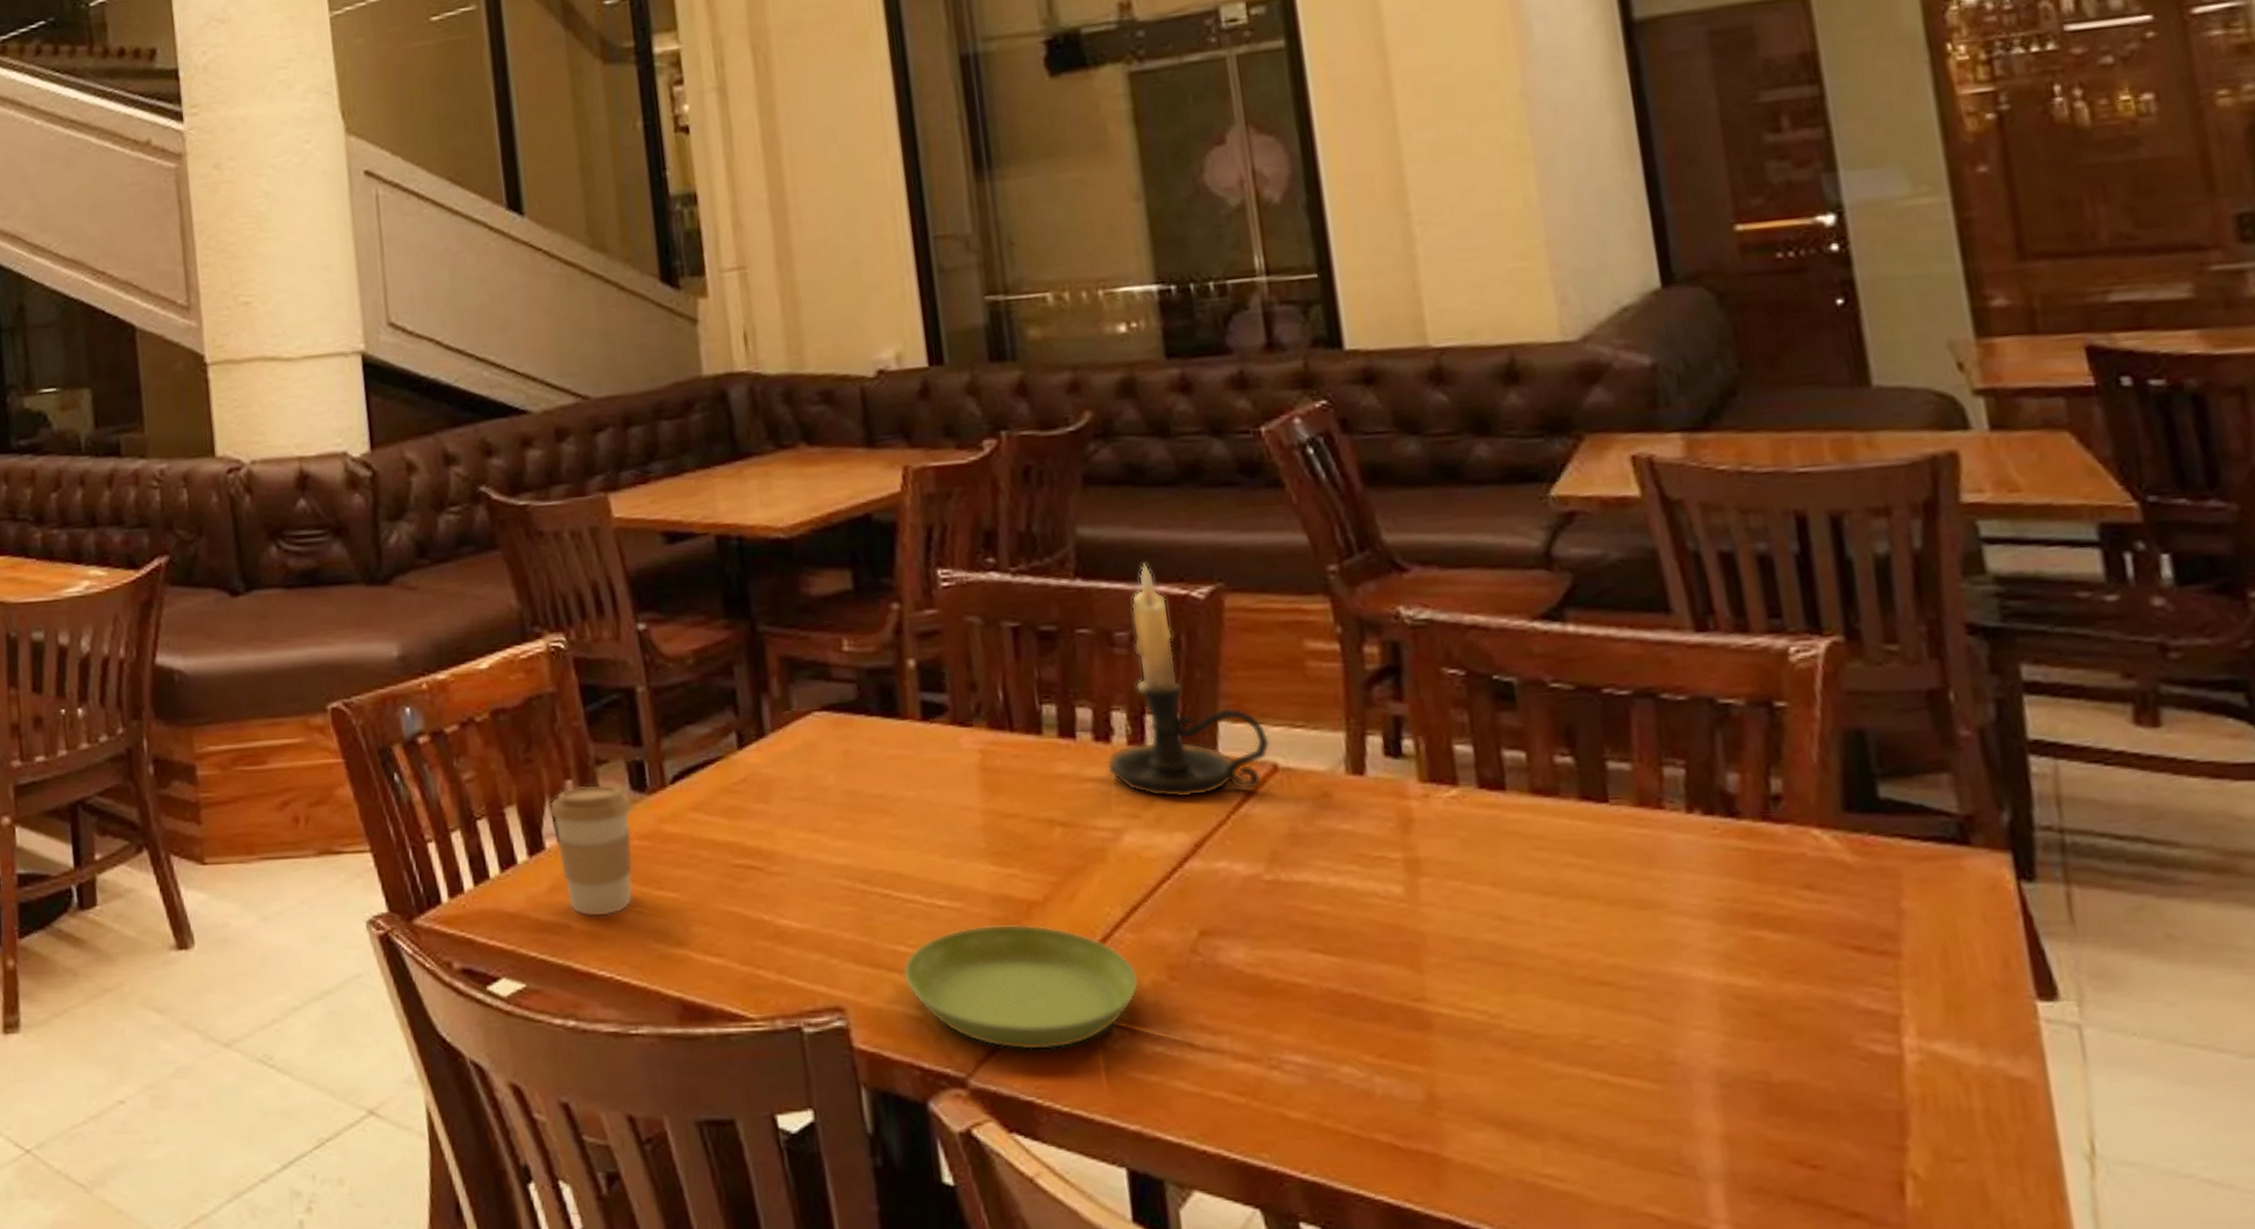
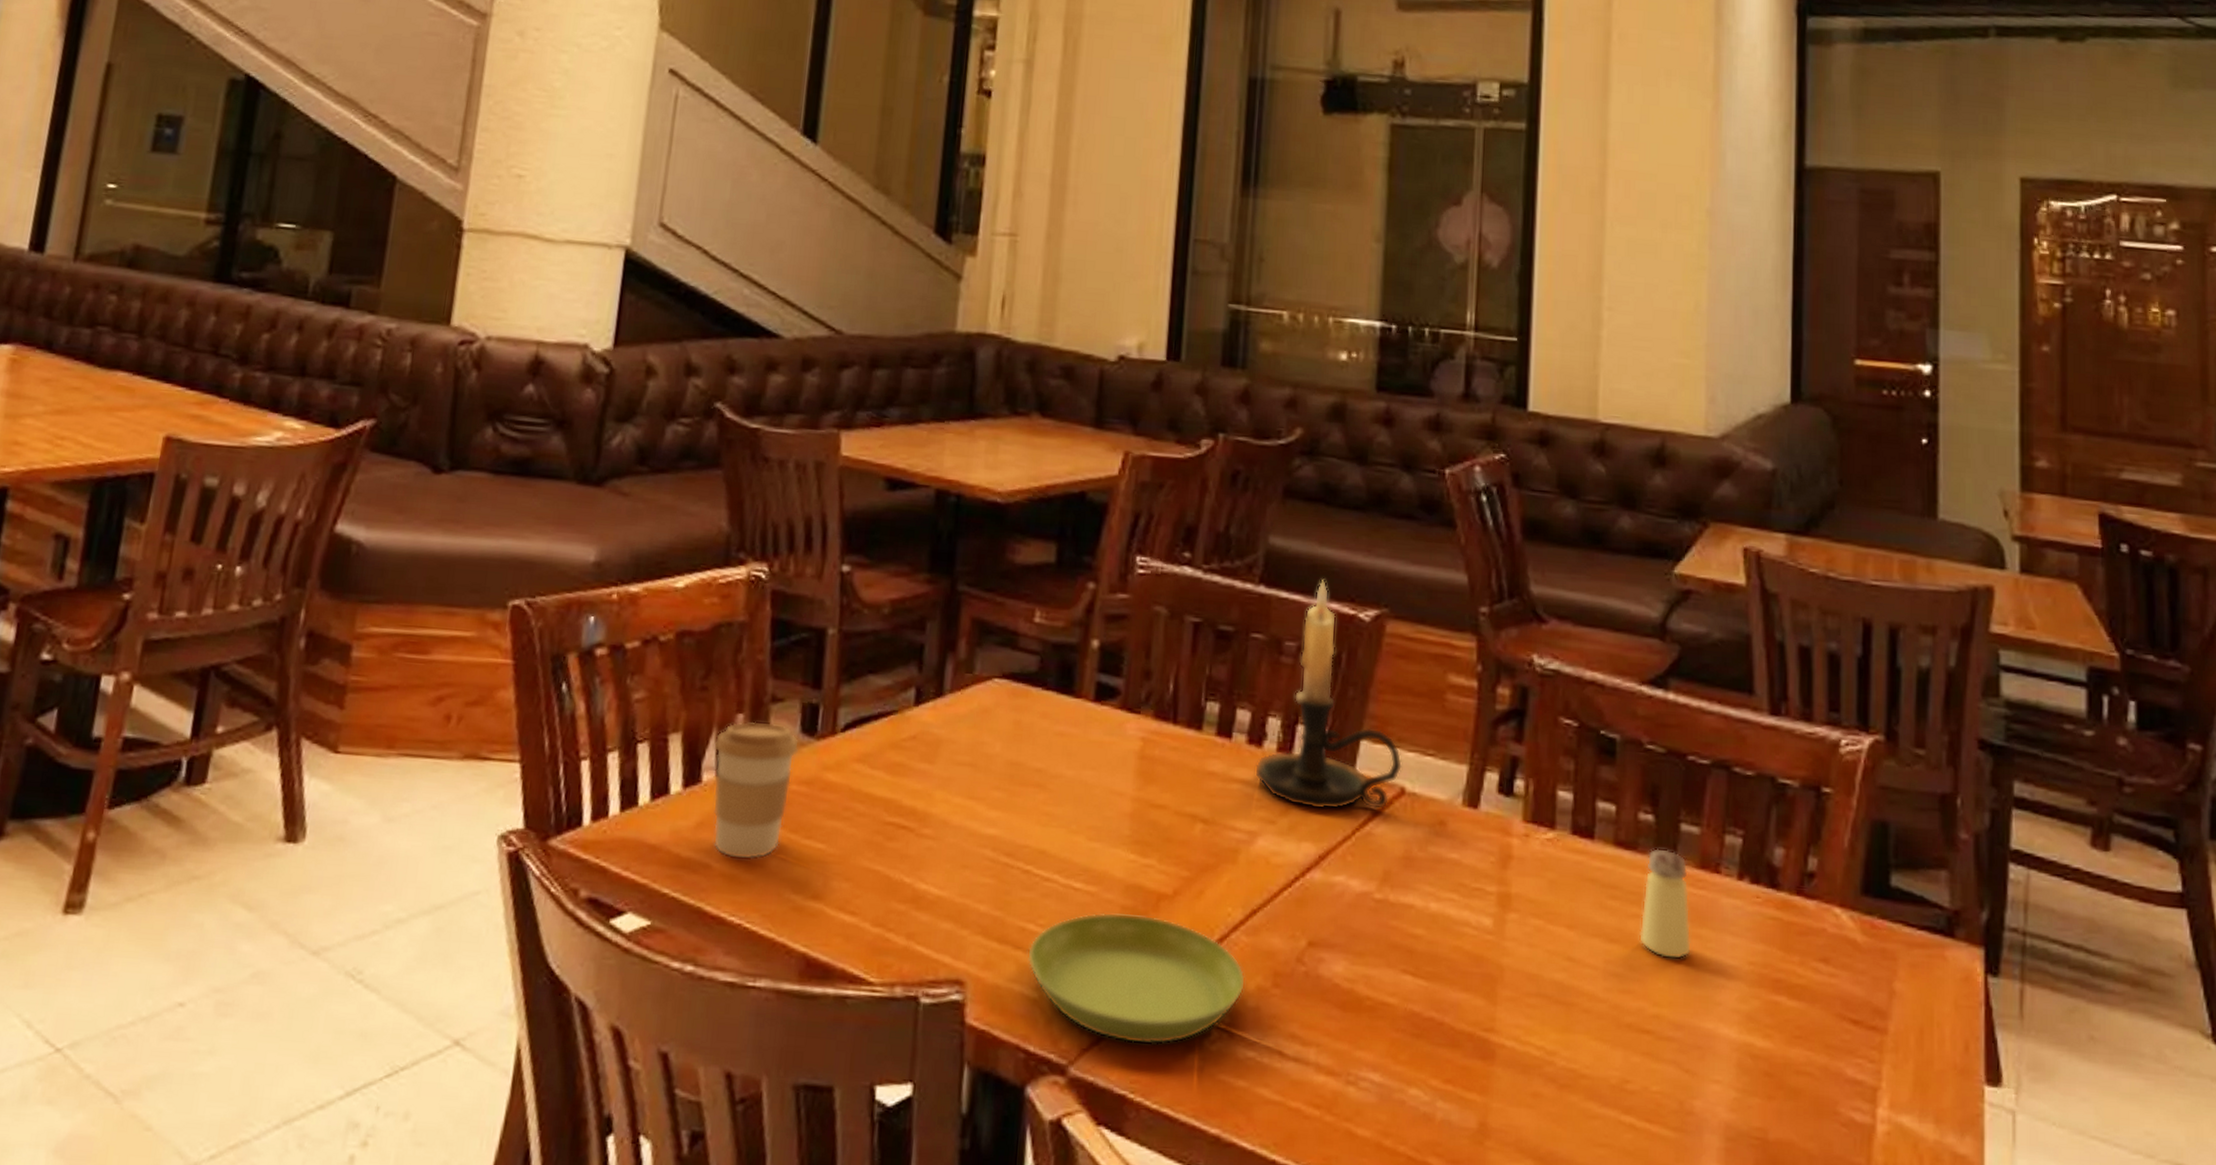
saltshaker: none [1572,791,1644,906] -> present [1639,849,1691,960]

